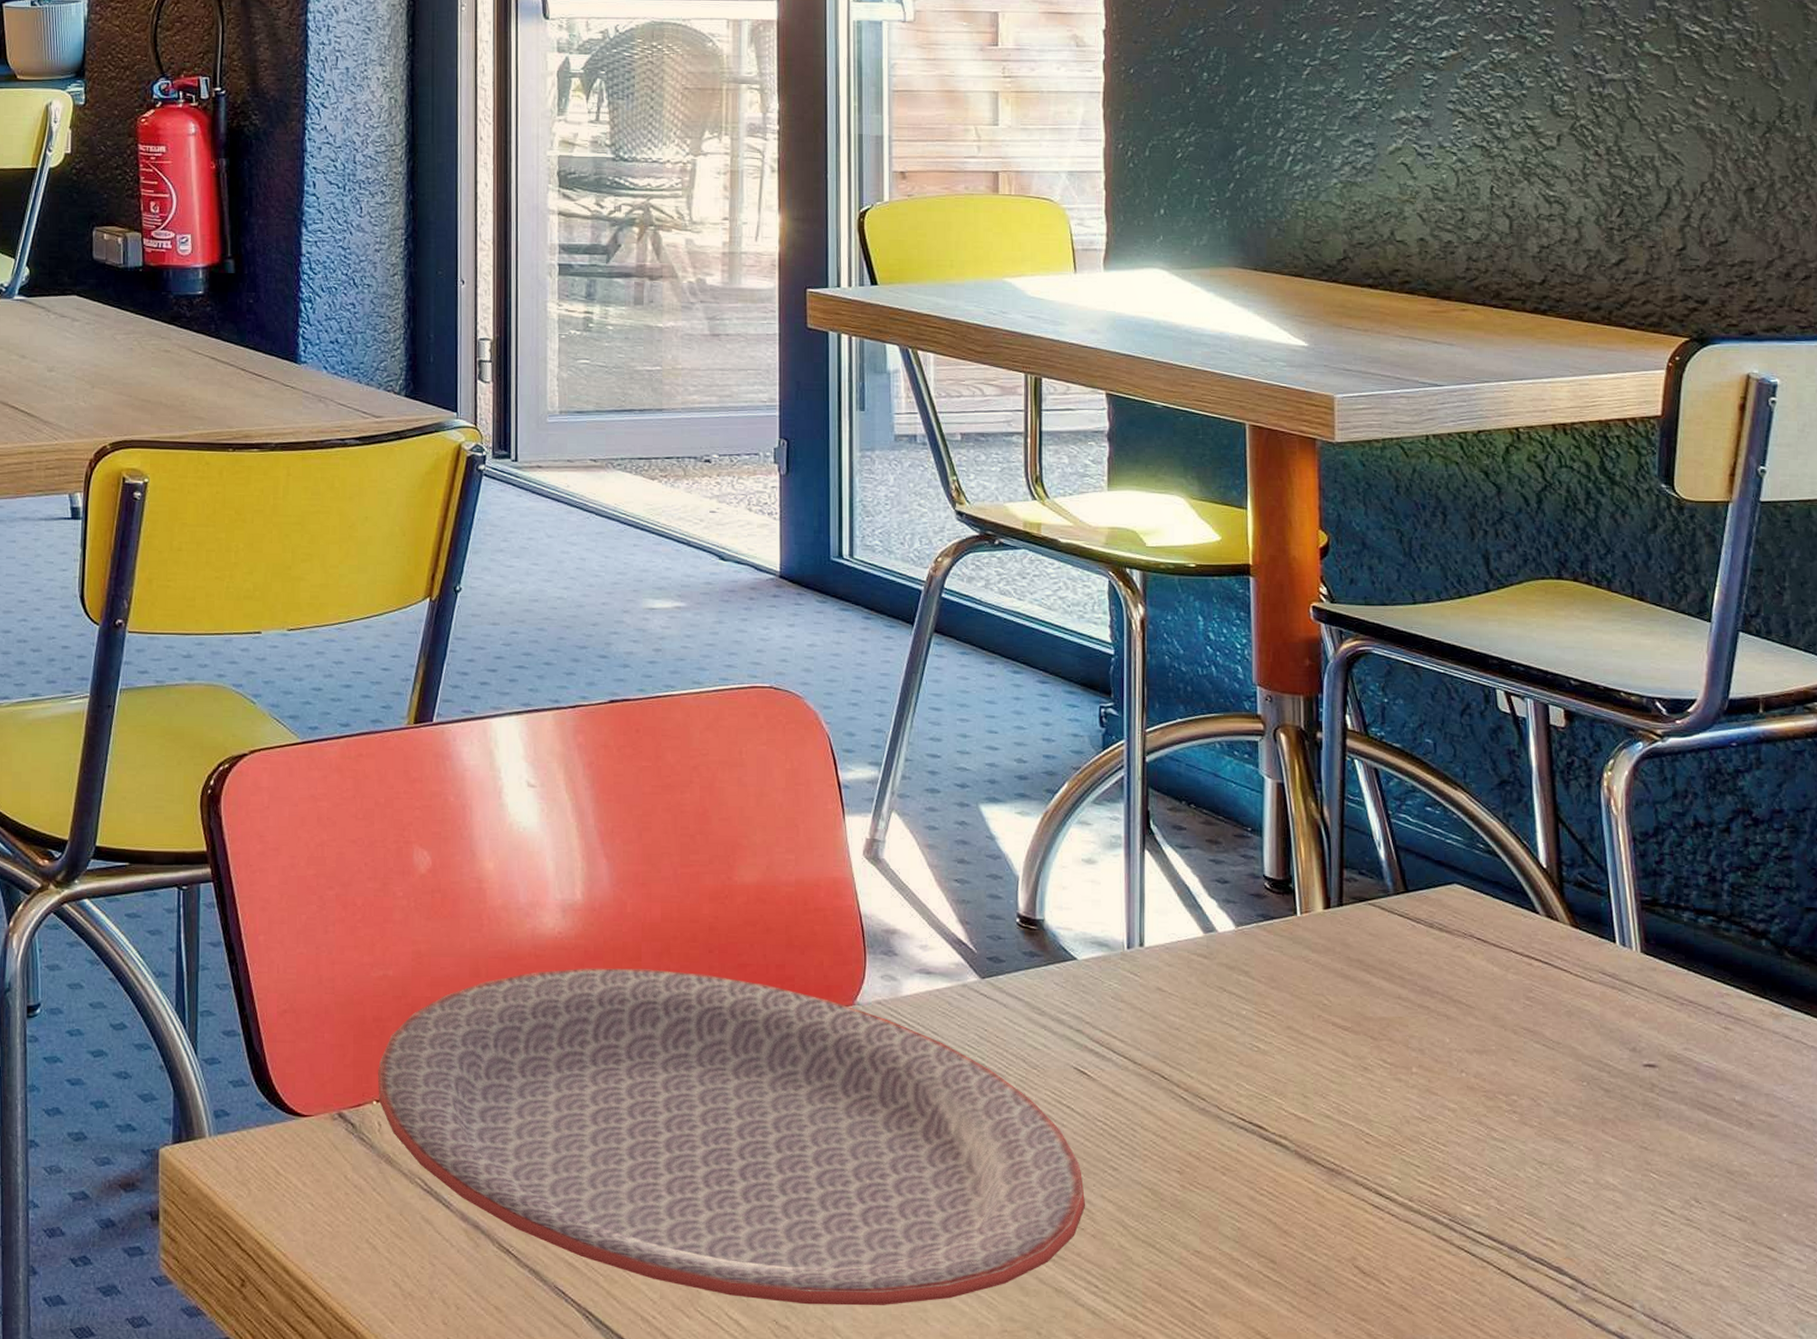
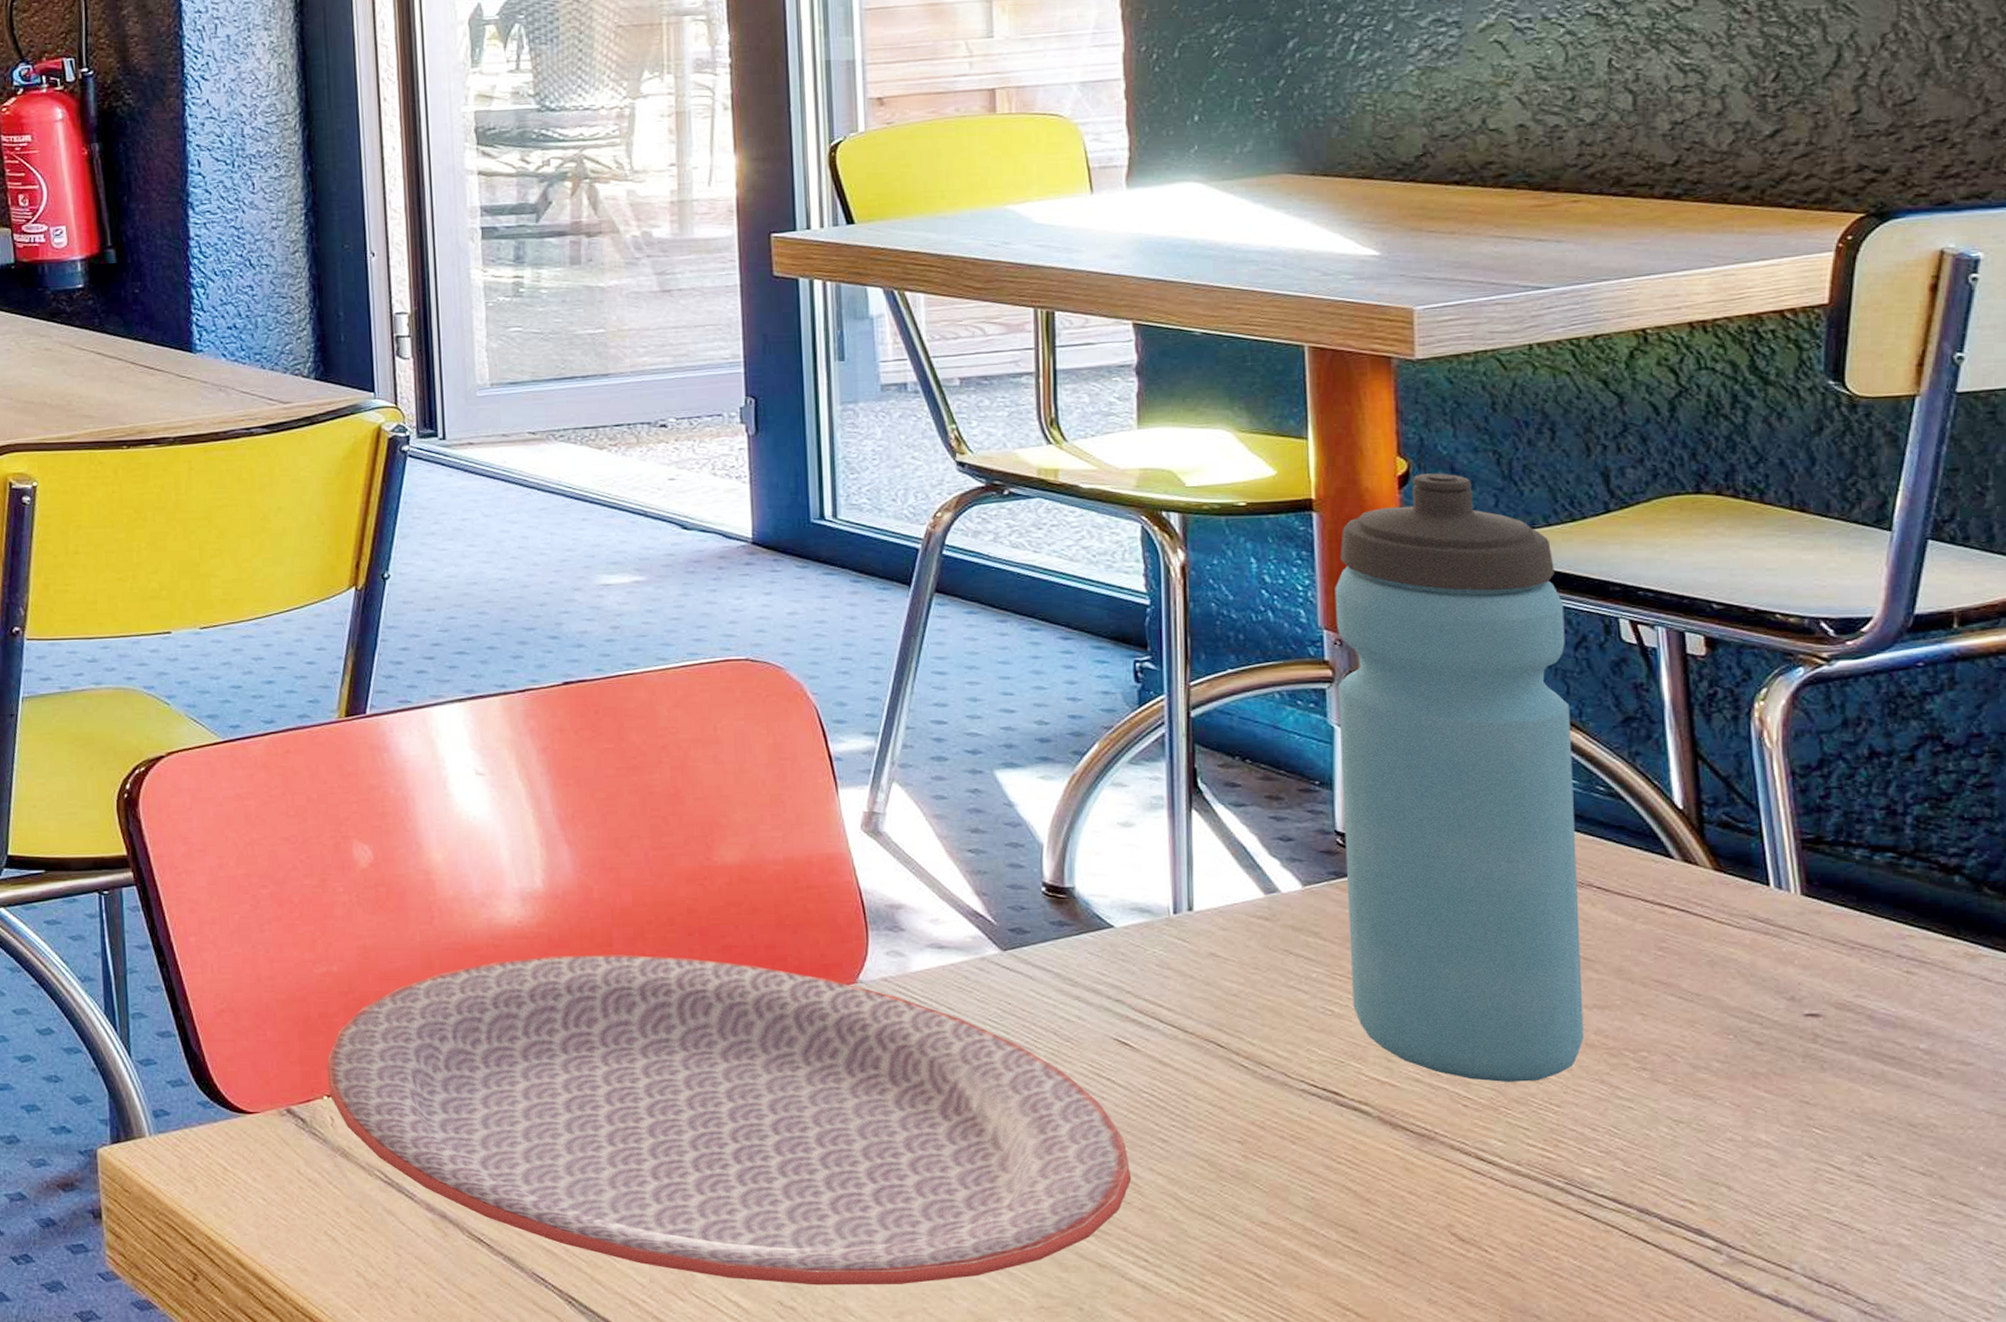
water bottle: none [1267,547,1466,1121] -> present [1335,473,1584,1082]

